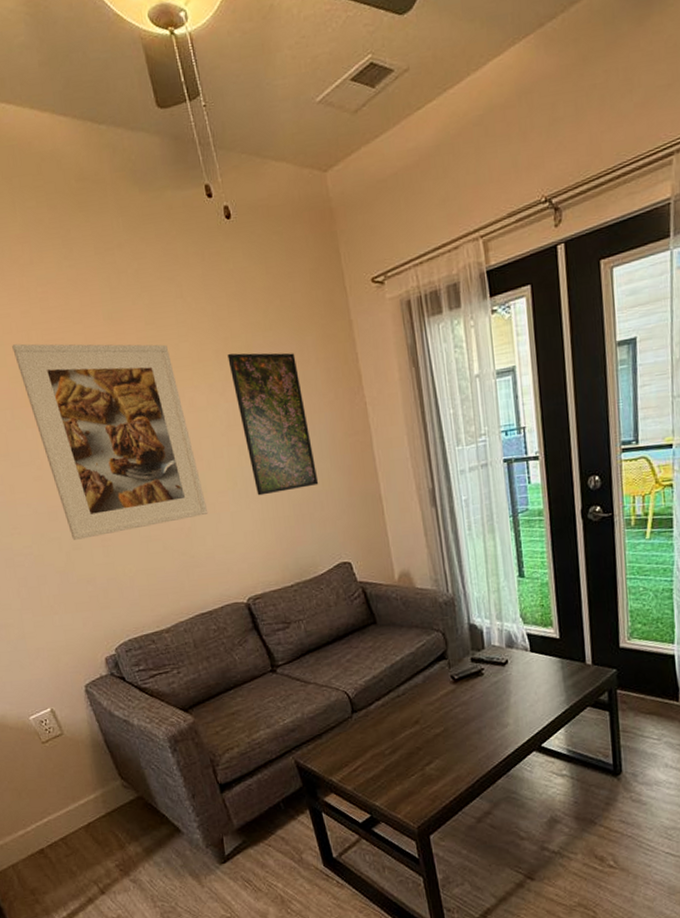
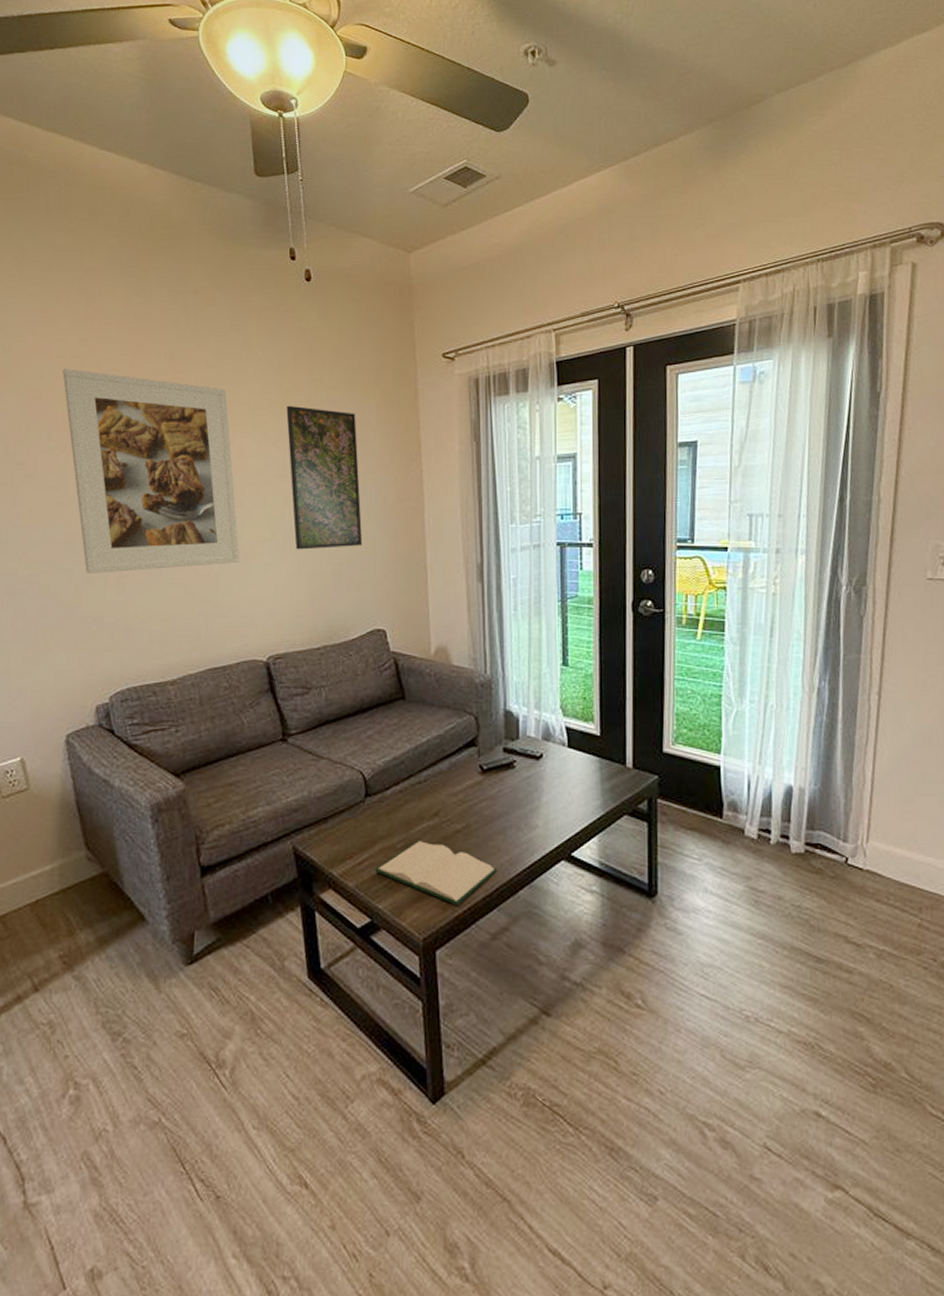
hardback book: none [368,746,477,798] -> present [375,841,497,906]

